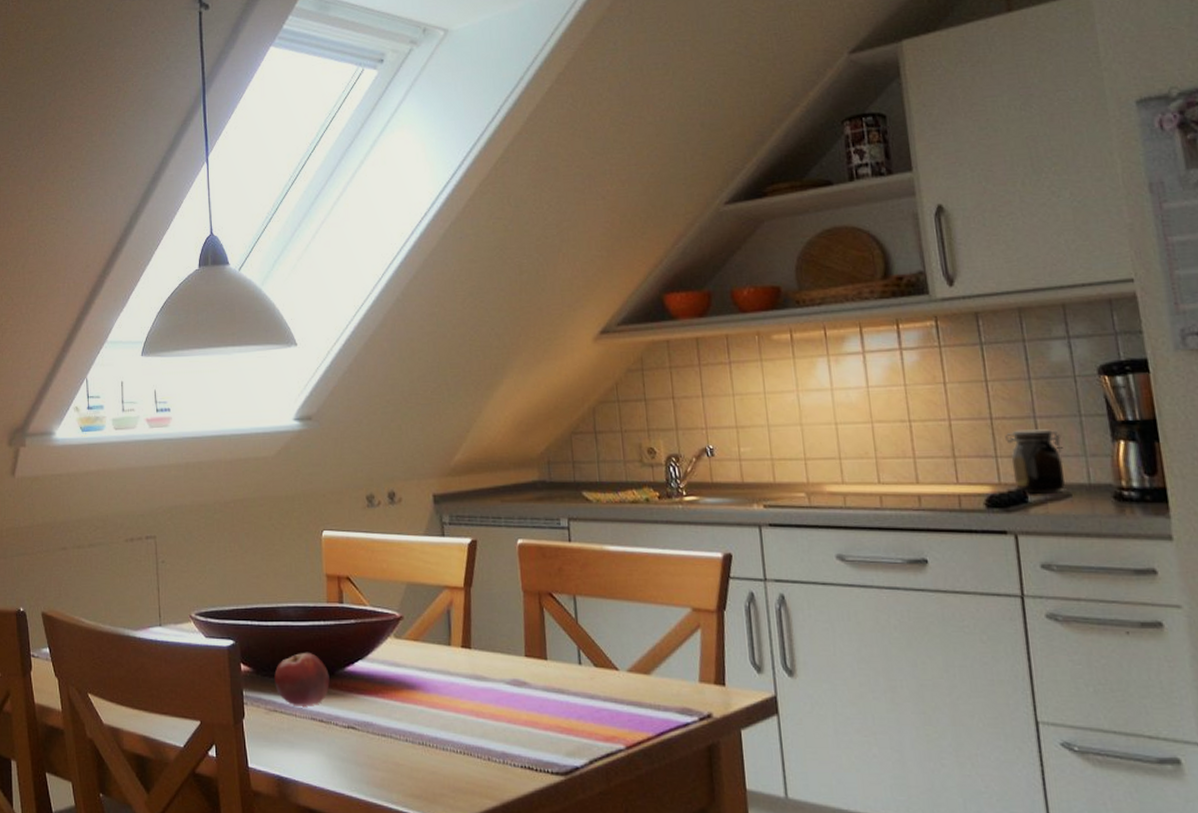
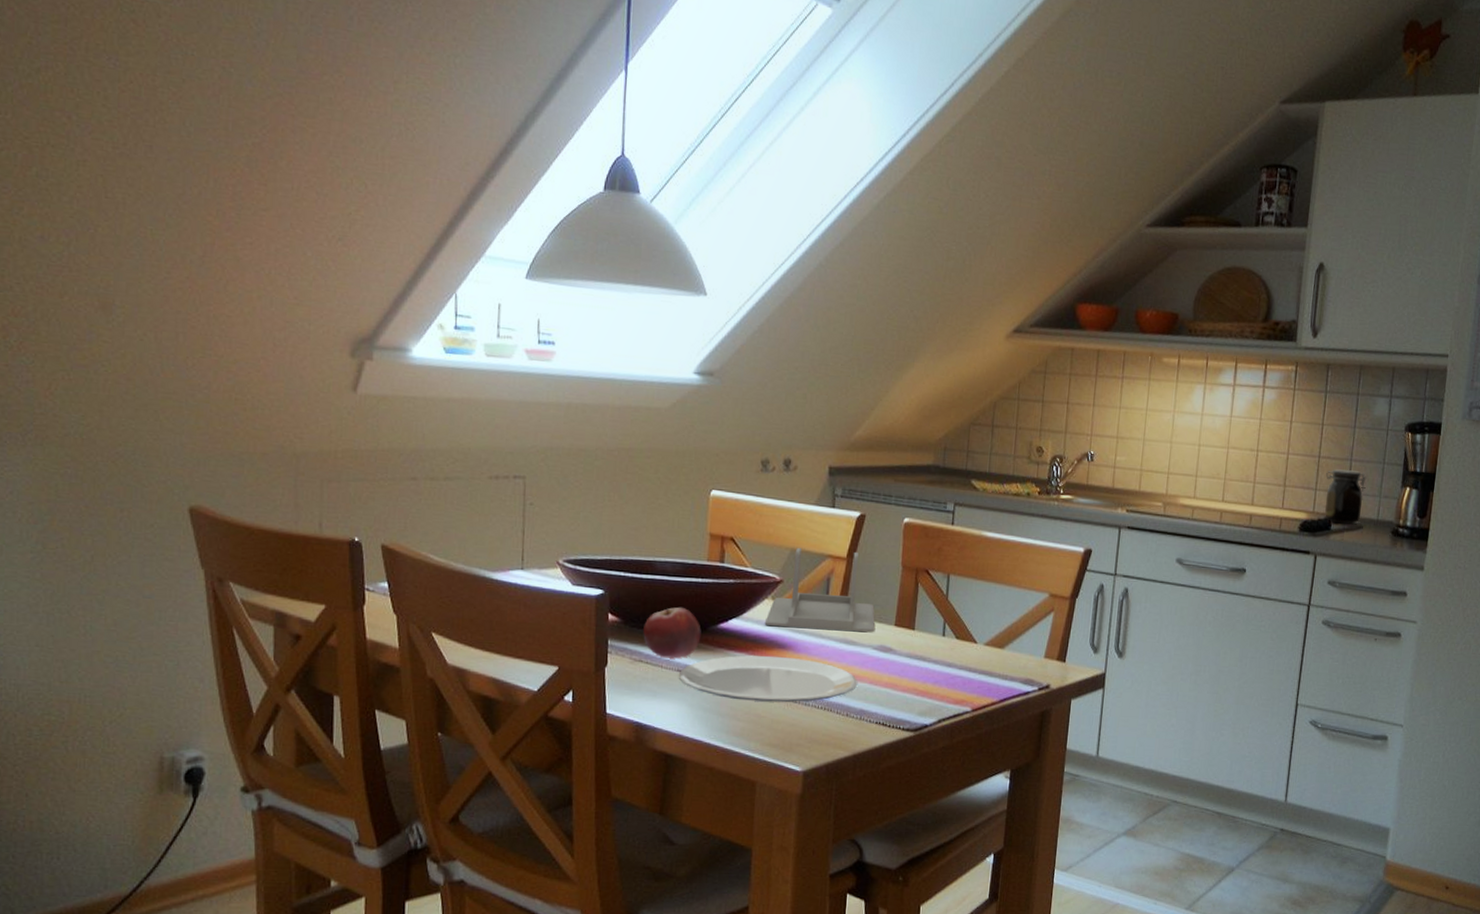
plate: none [313,697,496,748] -> present [679,655,858,703]
napkin holder: none [390,581,505,666] -> present [764,548,876,633]

